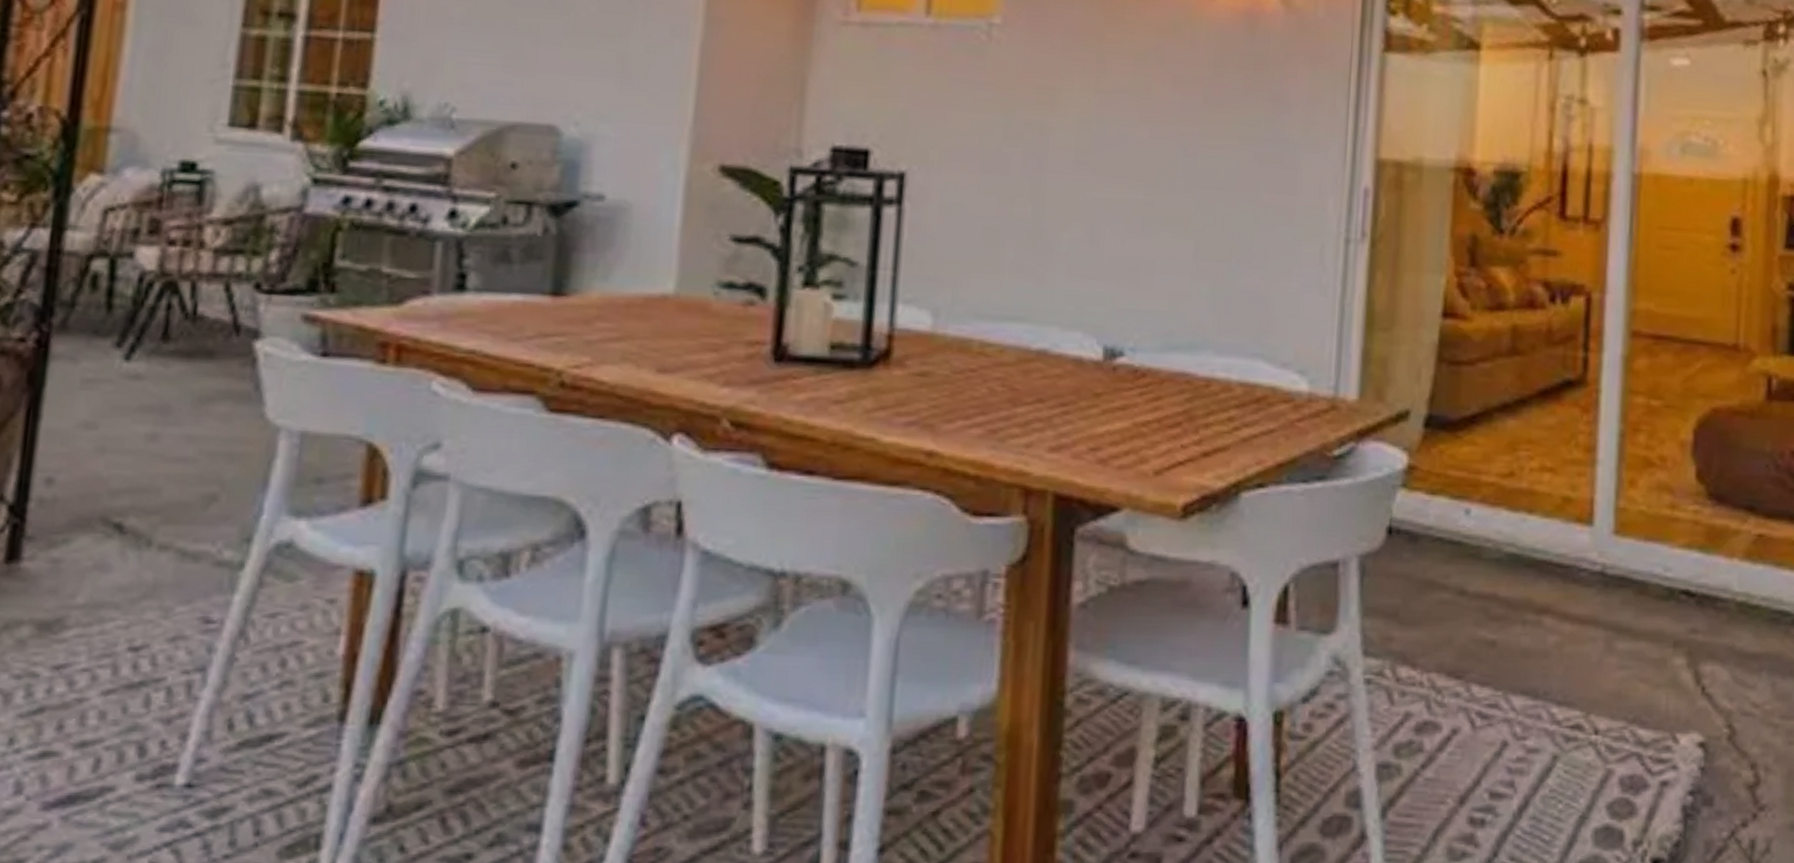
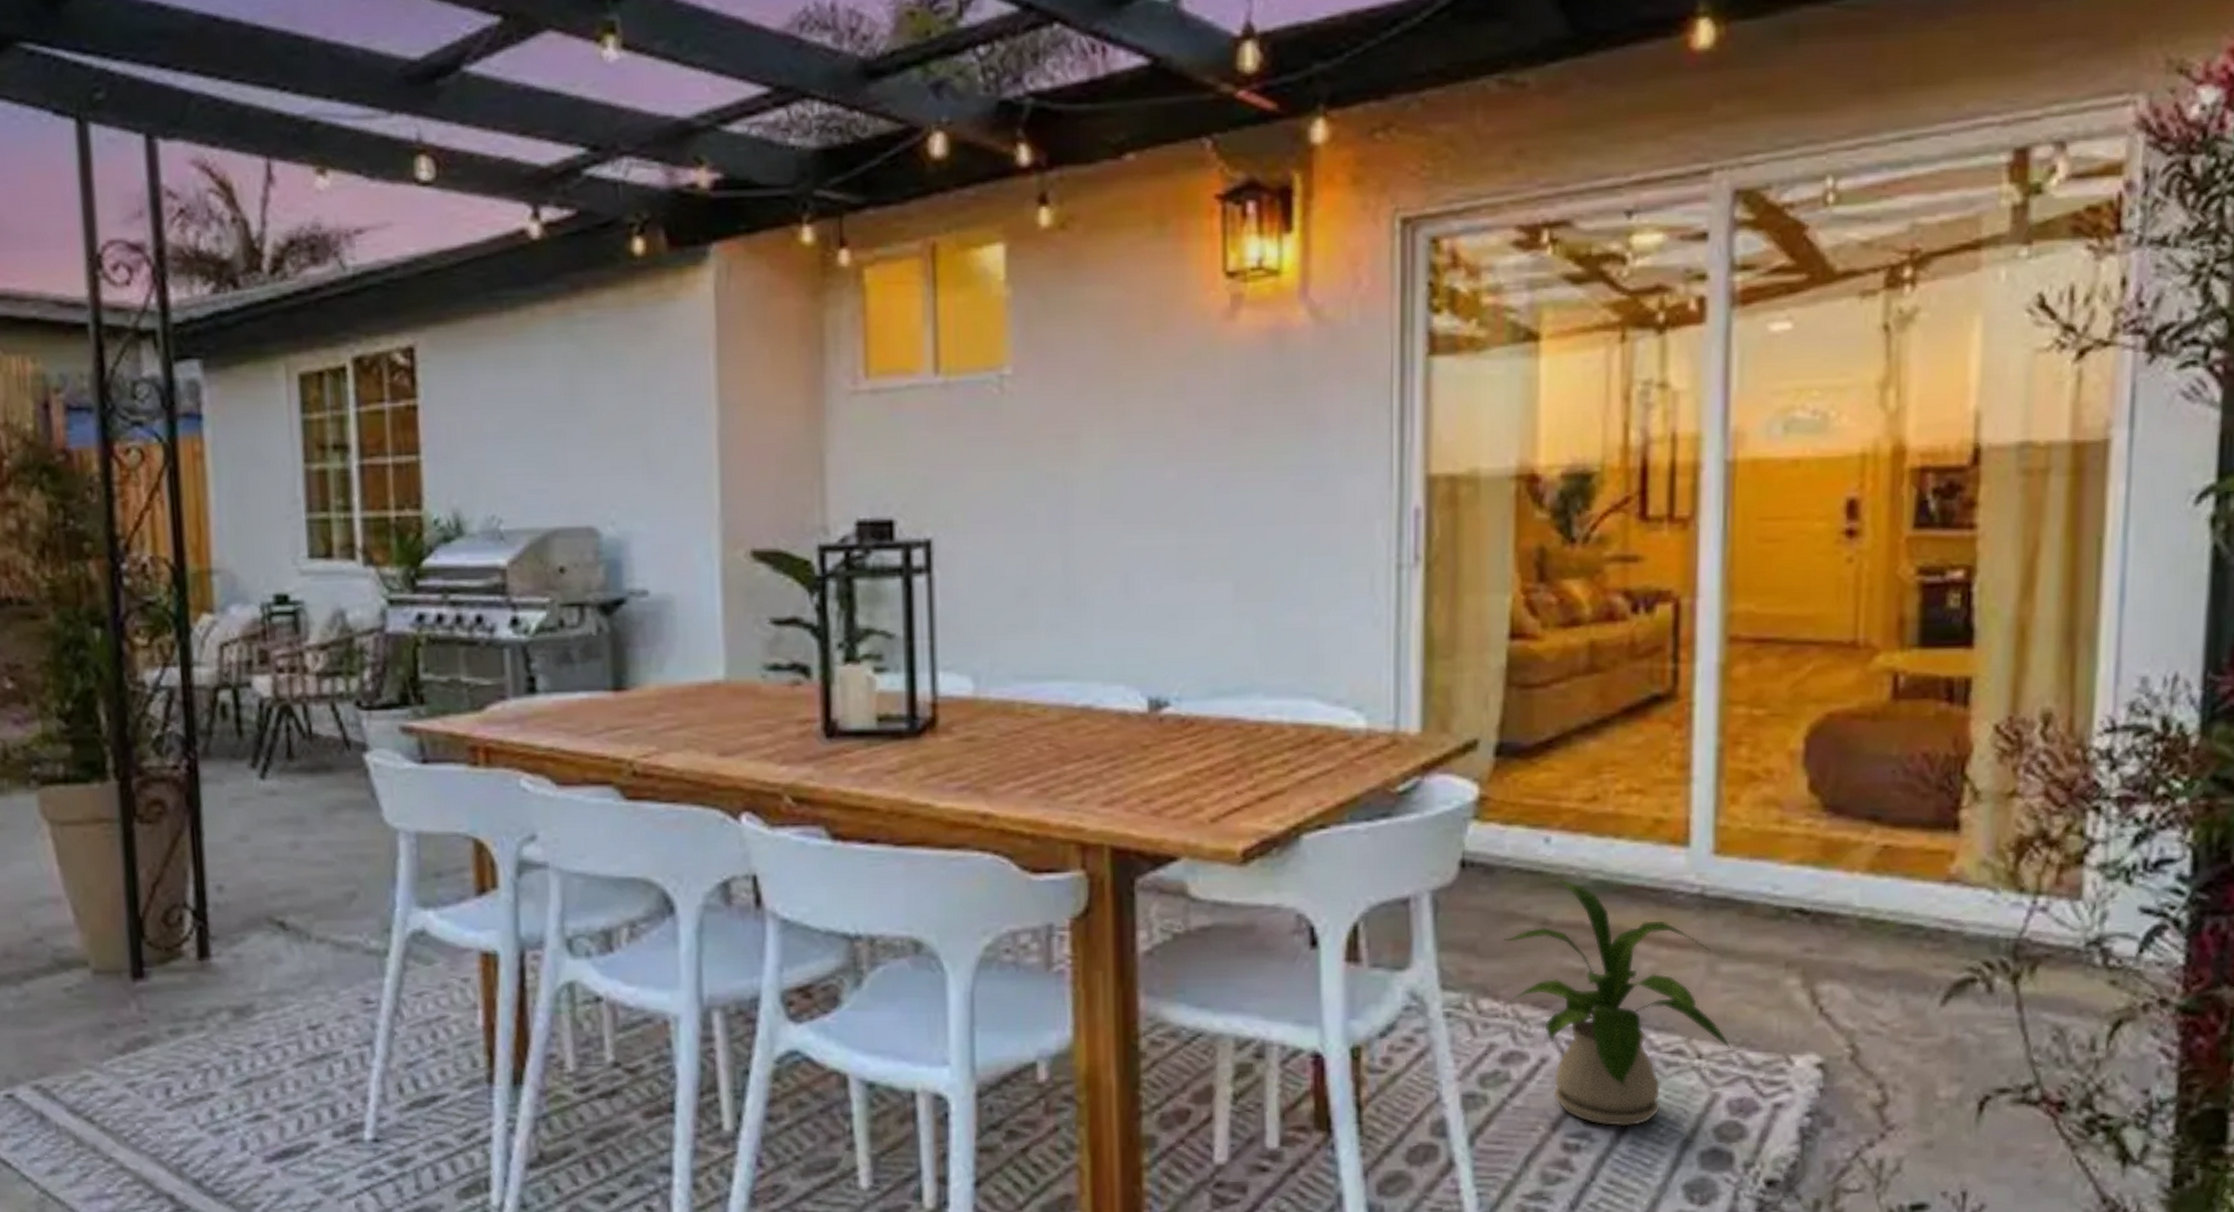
house plant: none [1422,549,1624,802] -> present [1503,878,1730,1127]

